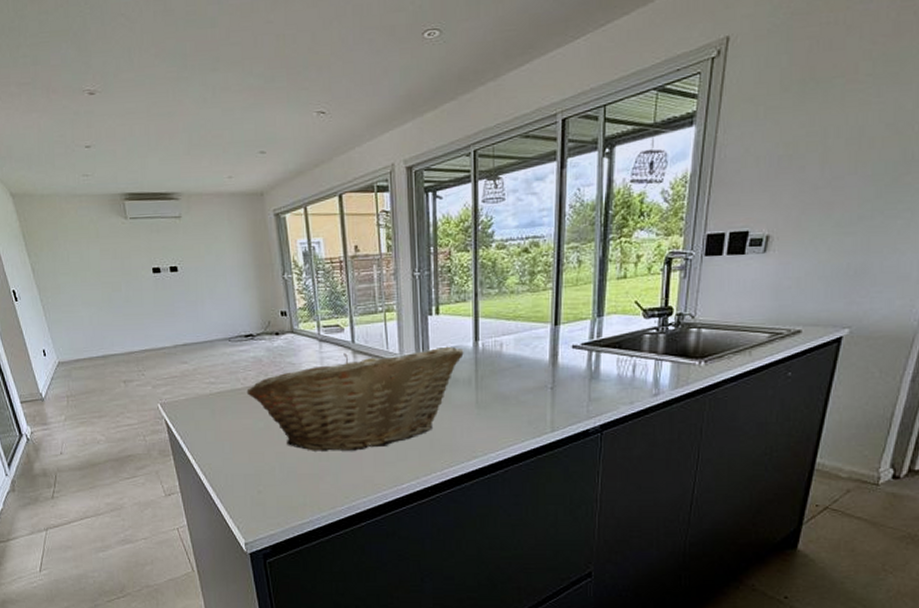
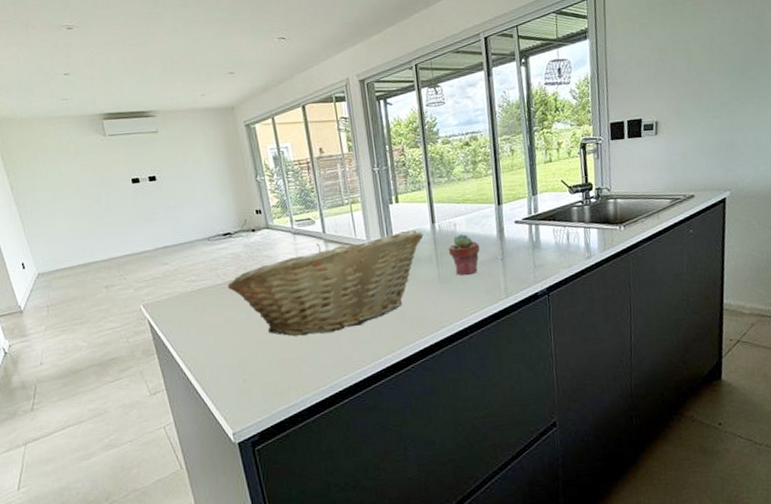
potted succulent: none [490,356,527,402] -> present [448,234,480,275]

